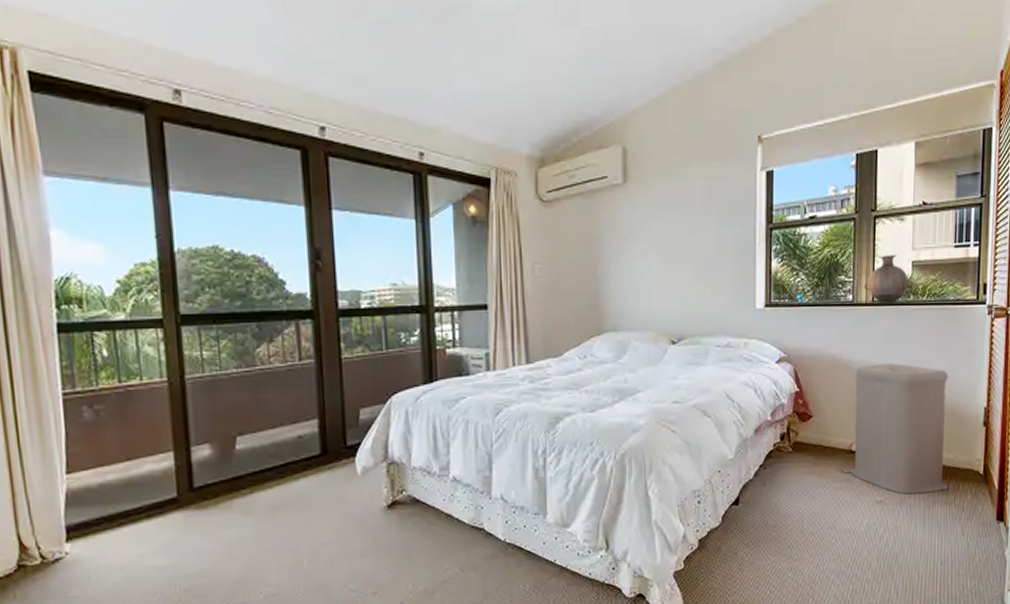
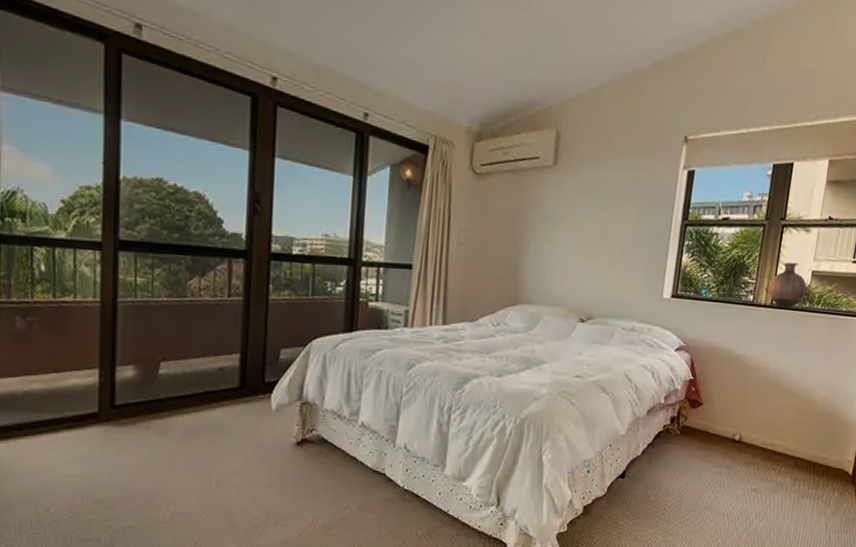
laundry basket: present [840,363,949,495] -> none [722,362,832,487]

